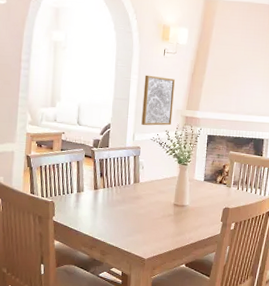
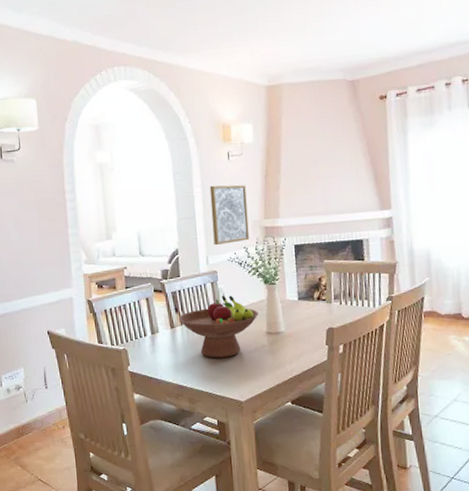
fruit bowl: none [102,168,169,221] -> present [178,295,258,358]

